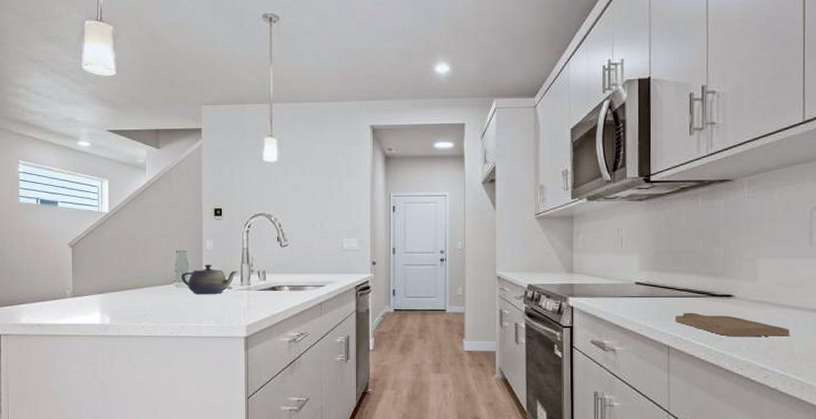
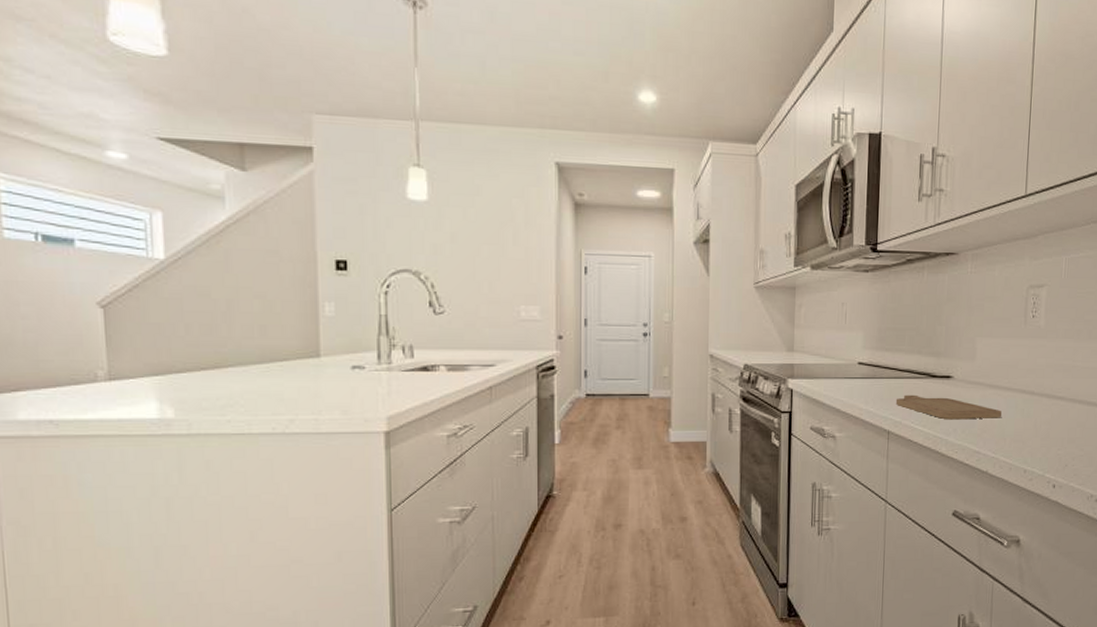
vase: present [172,250,191,288] -> none [272,315,303,368]
teapot: present [182,265,238,295] -> none [288,336,374,377]

